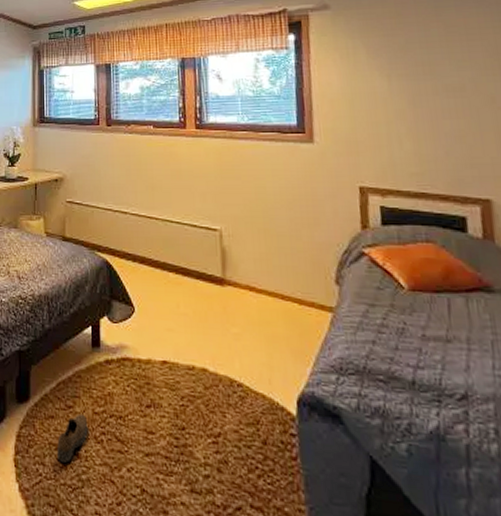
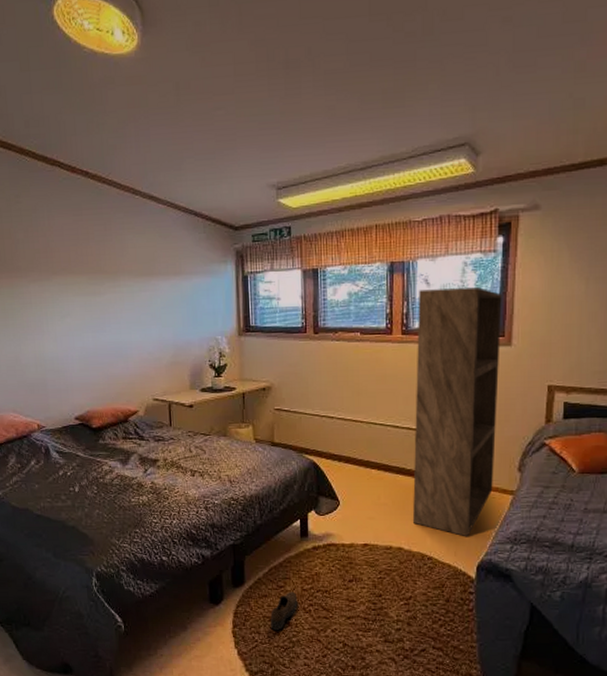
bookshelf: none [211,83,308,362] -> present [412,287,502,537]

